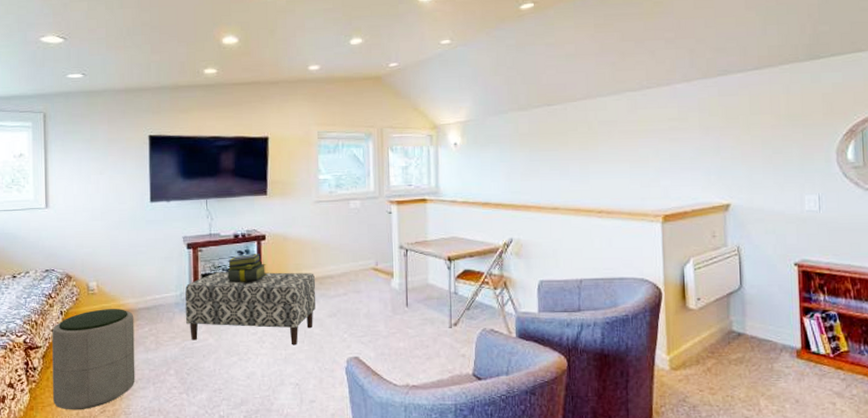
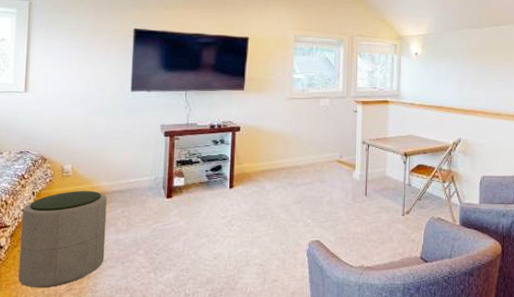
bench: present [185,272,316,346] -> none [159,159,285,229]
stack of books: present [227,254,267,282] -> none [201,143,239,169]

